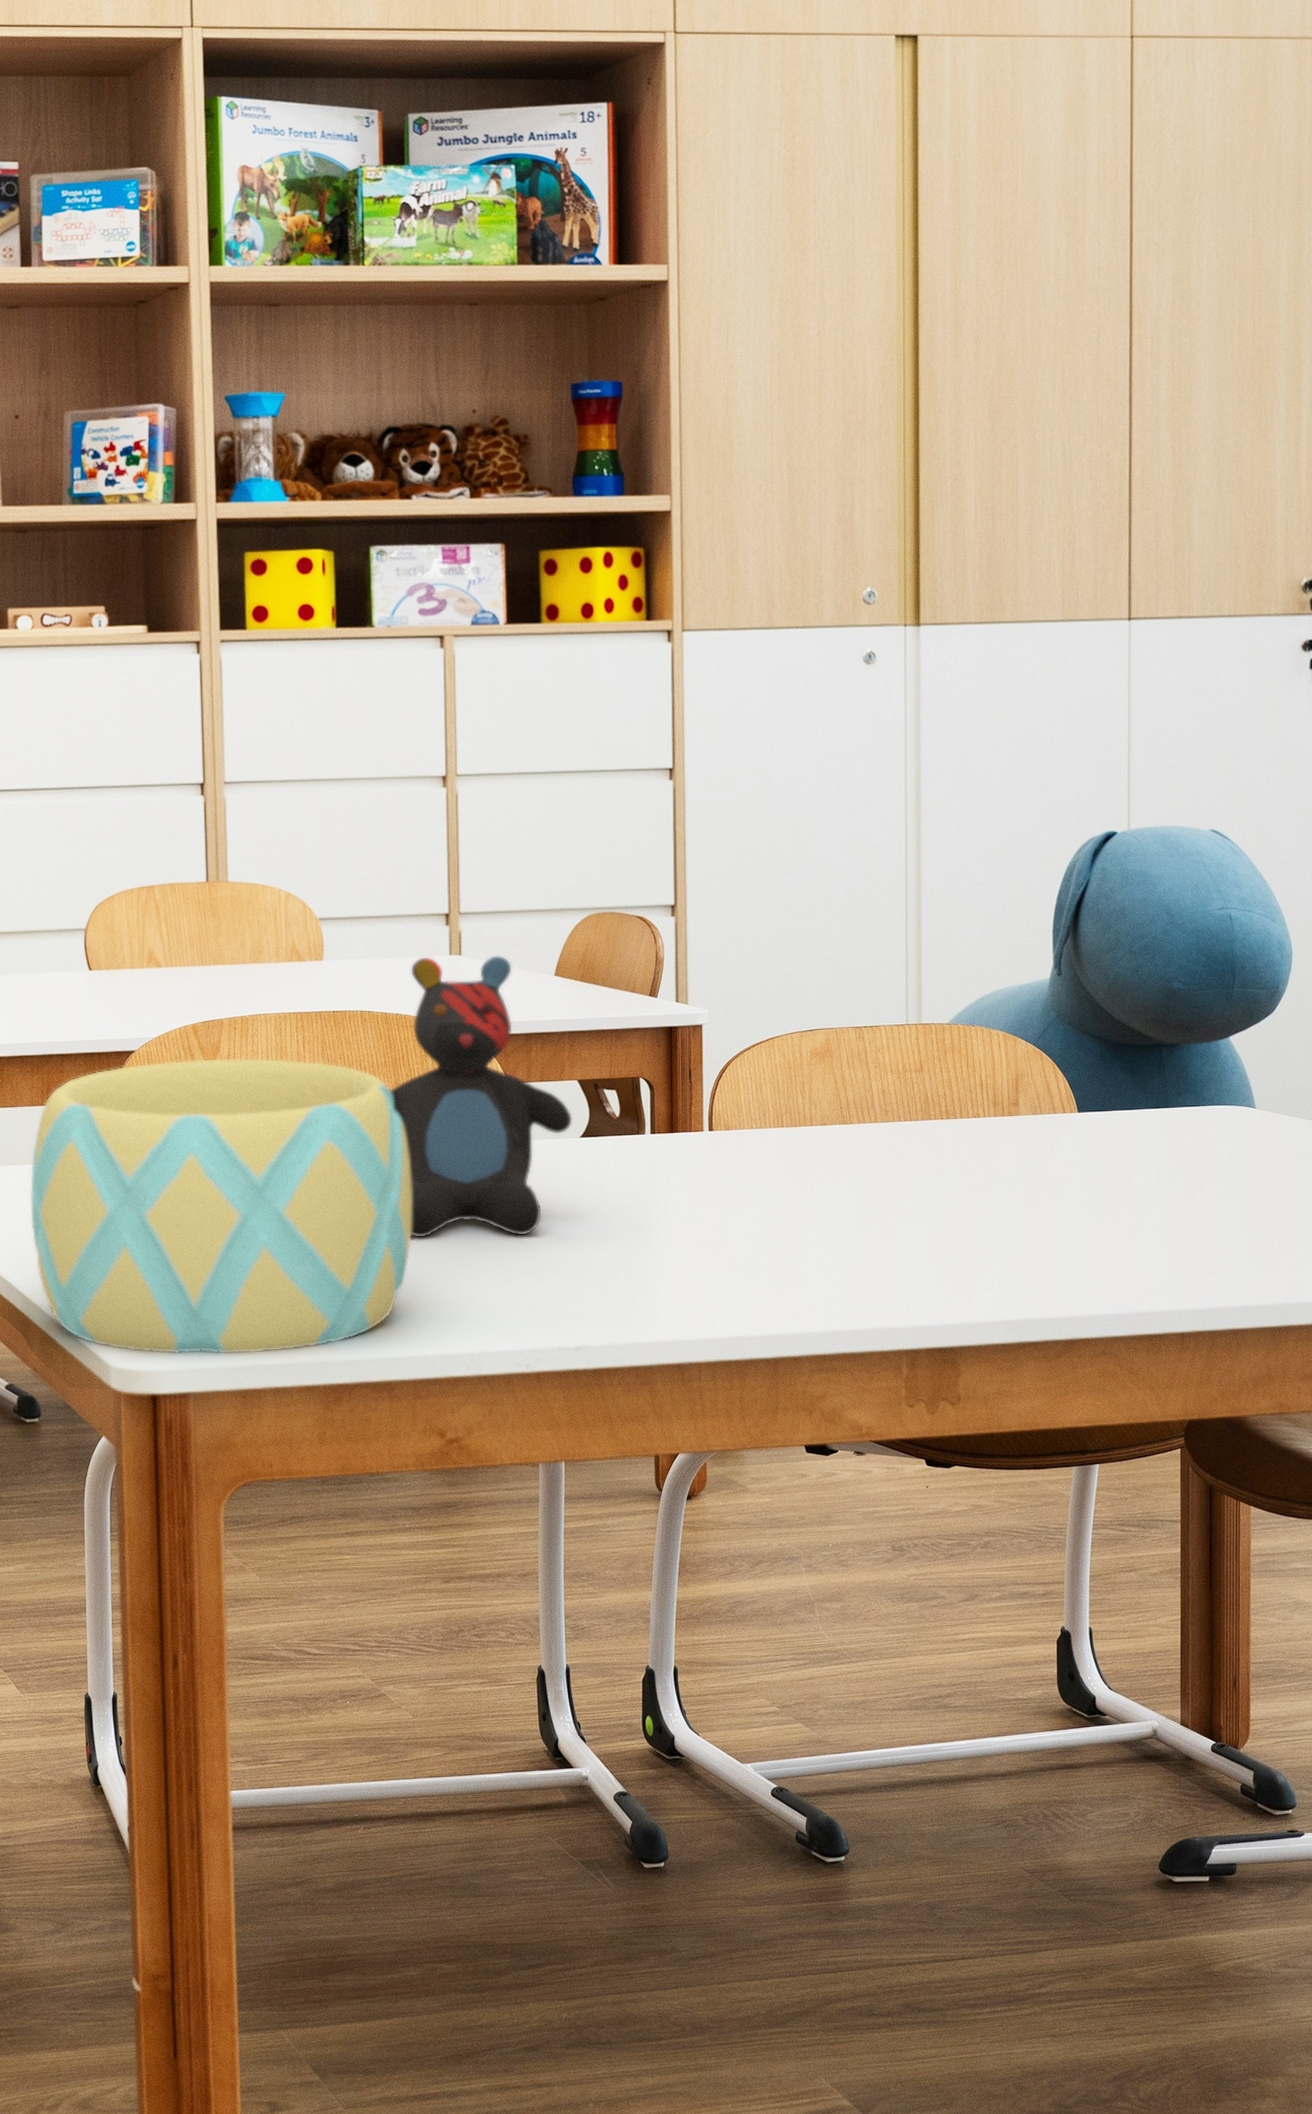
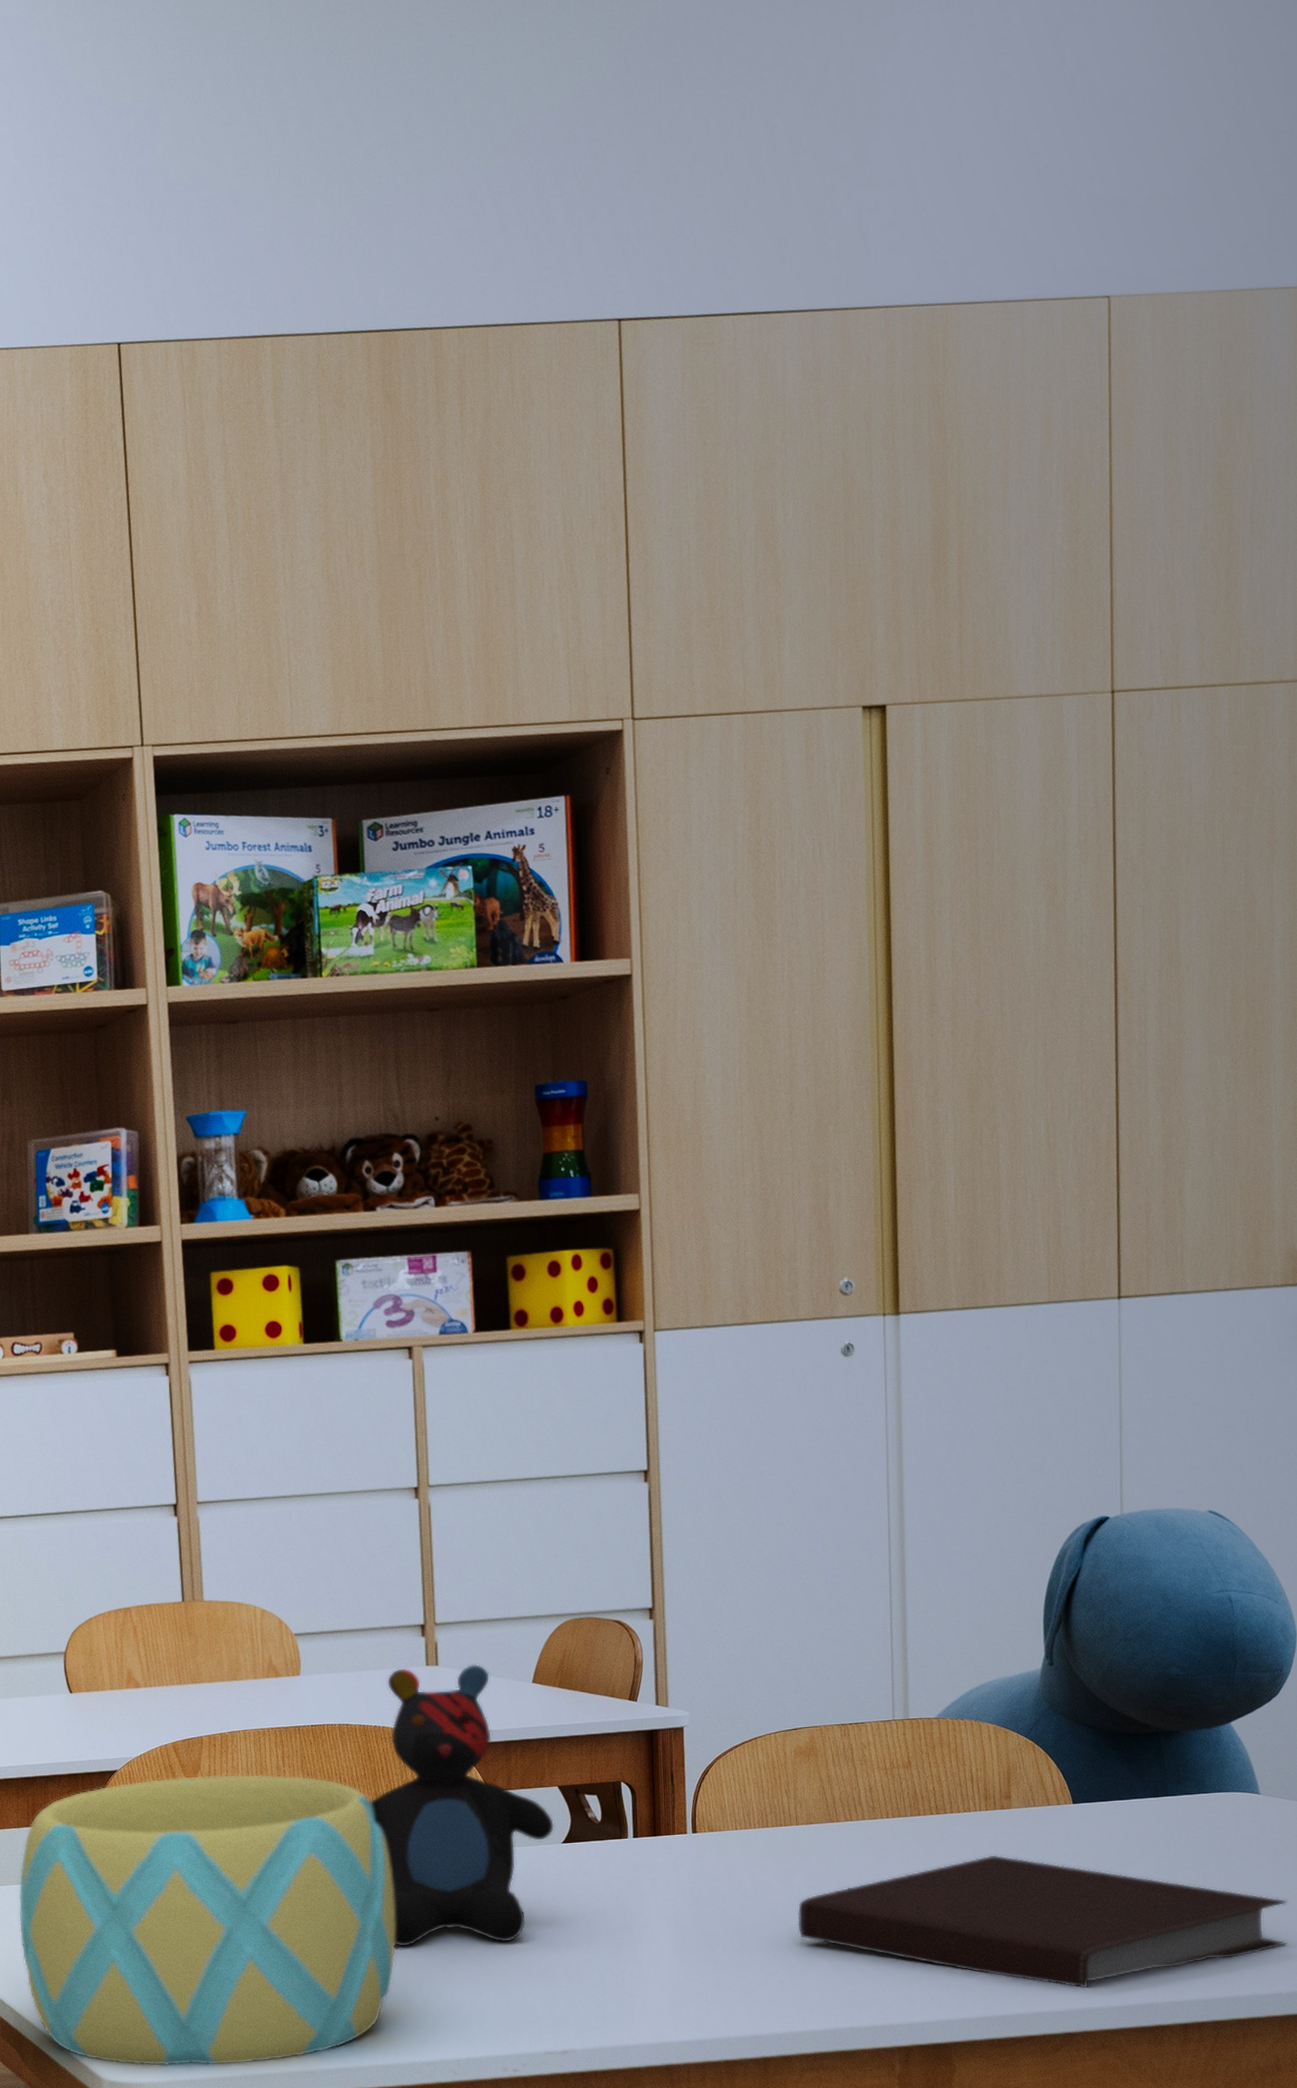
notebook: none [810,1161,1280,1296] -> present [797,1854,1287,1989]

